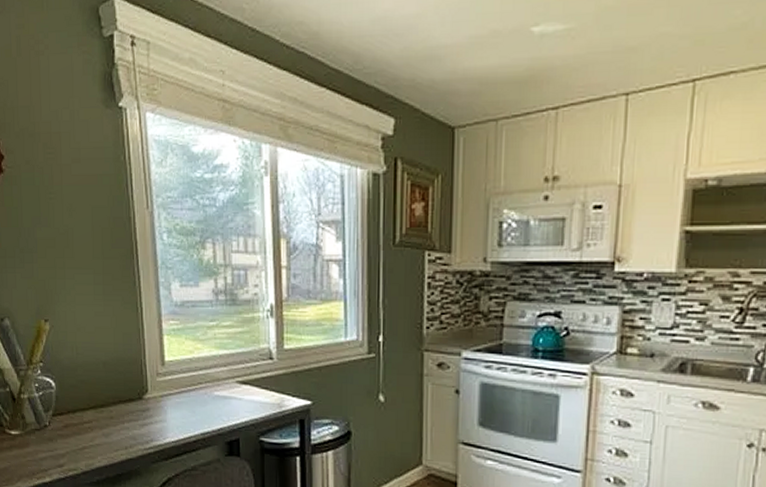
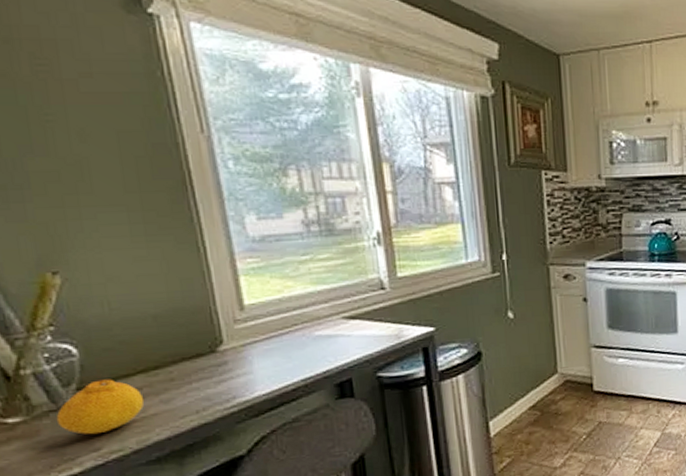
fruit: none [39,410,93,454] -> present [56,379,145,435]

